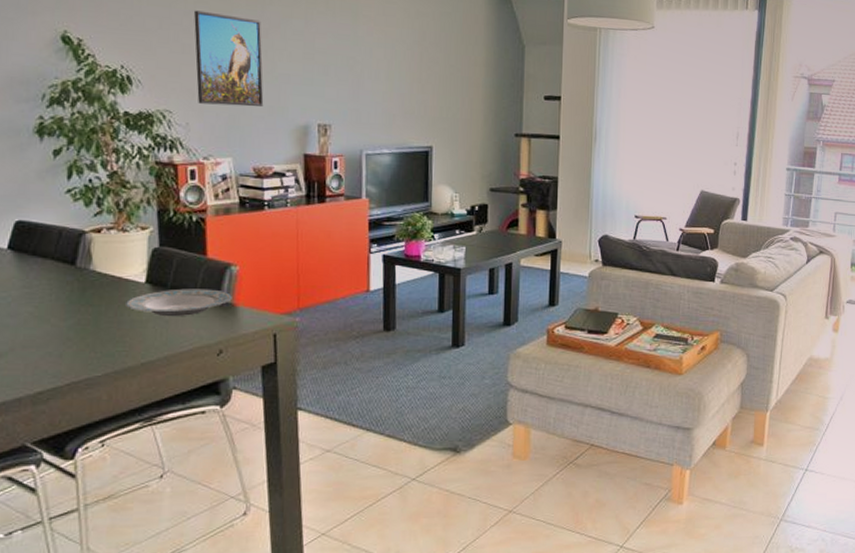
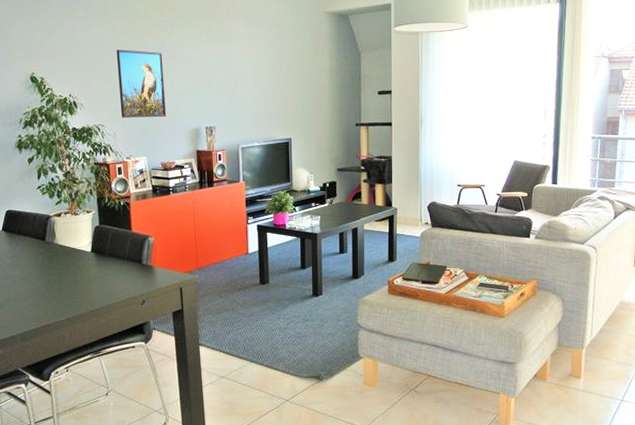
plate: present [124,288,232,317] -> none [78,255,150,277]

